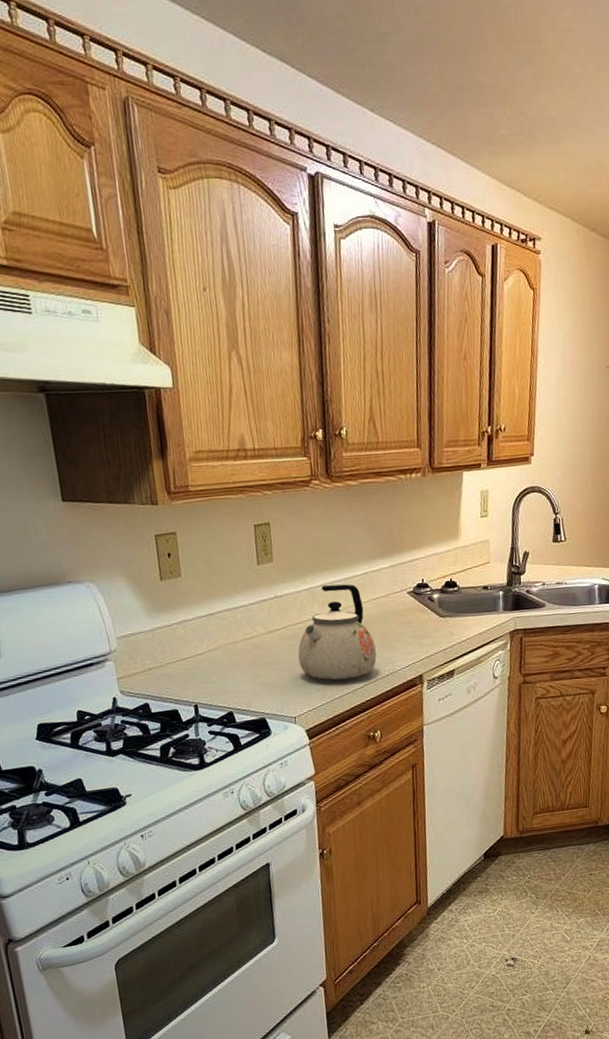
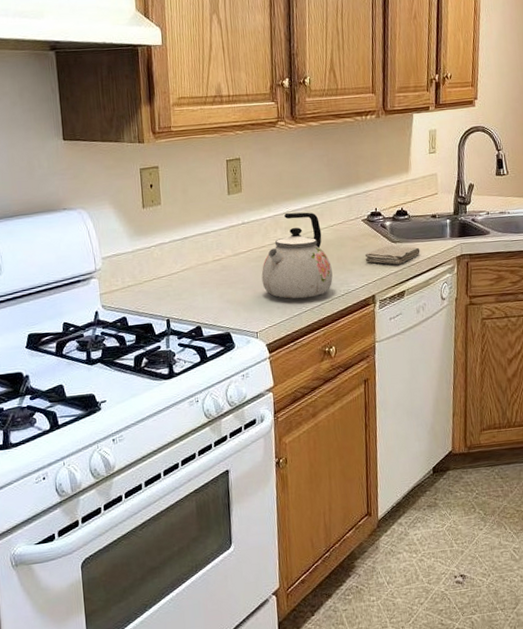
washcloth: none [411,620,471,641] -> present [364,245,420,264]

